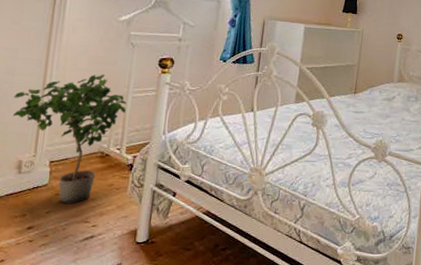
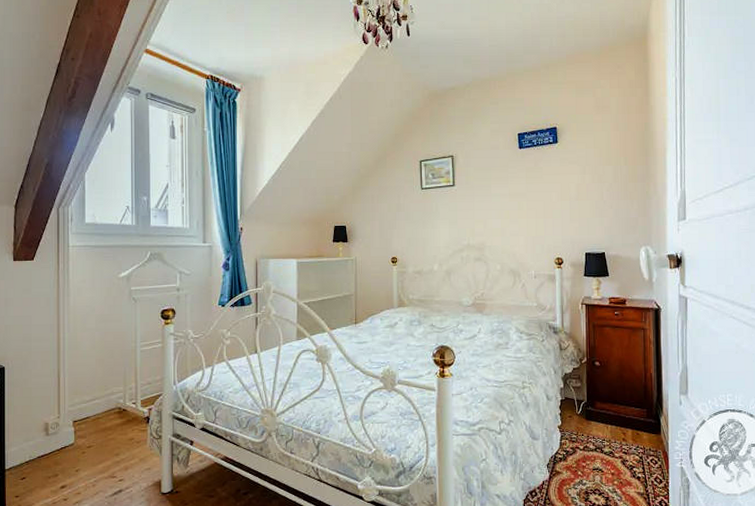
potted plant: present [12,74,127,204] -> none [33,332,136,461]

